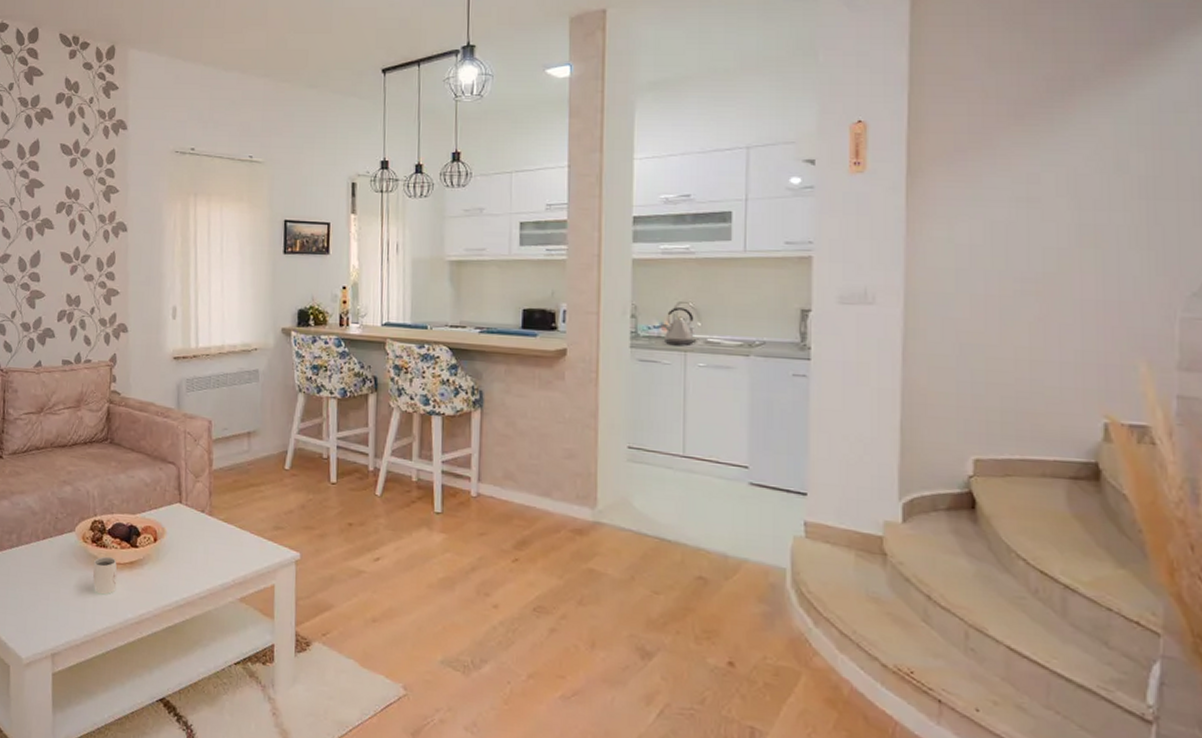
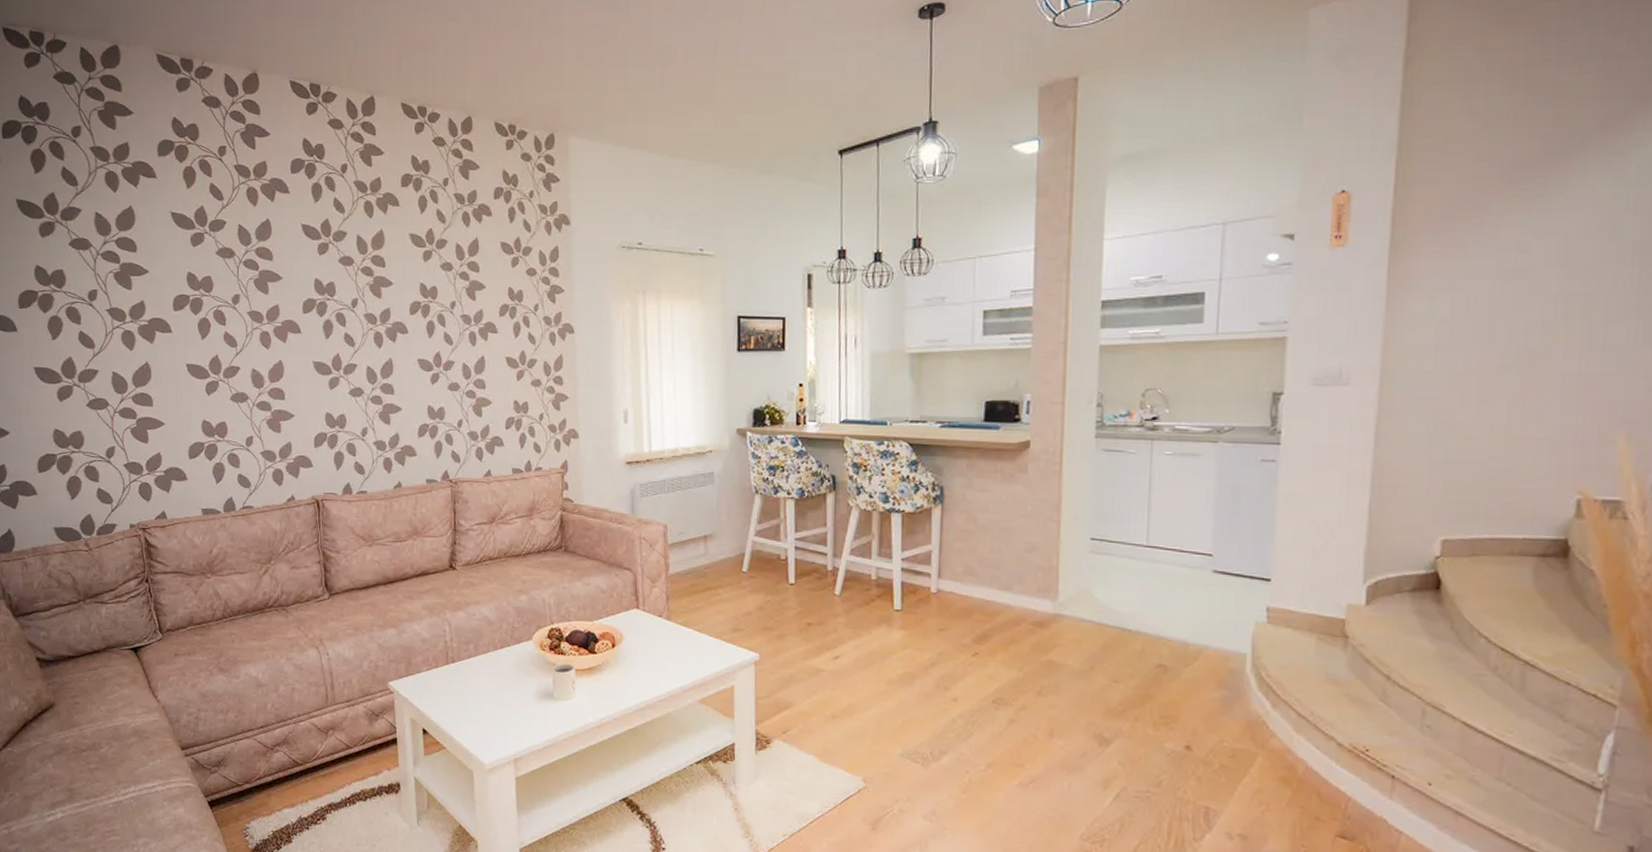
kettle: present [662,307,696,347] -> none [1128,395,1163,435]

